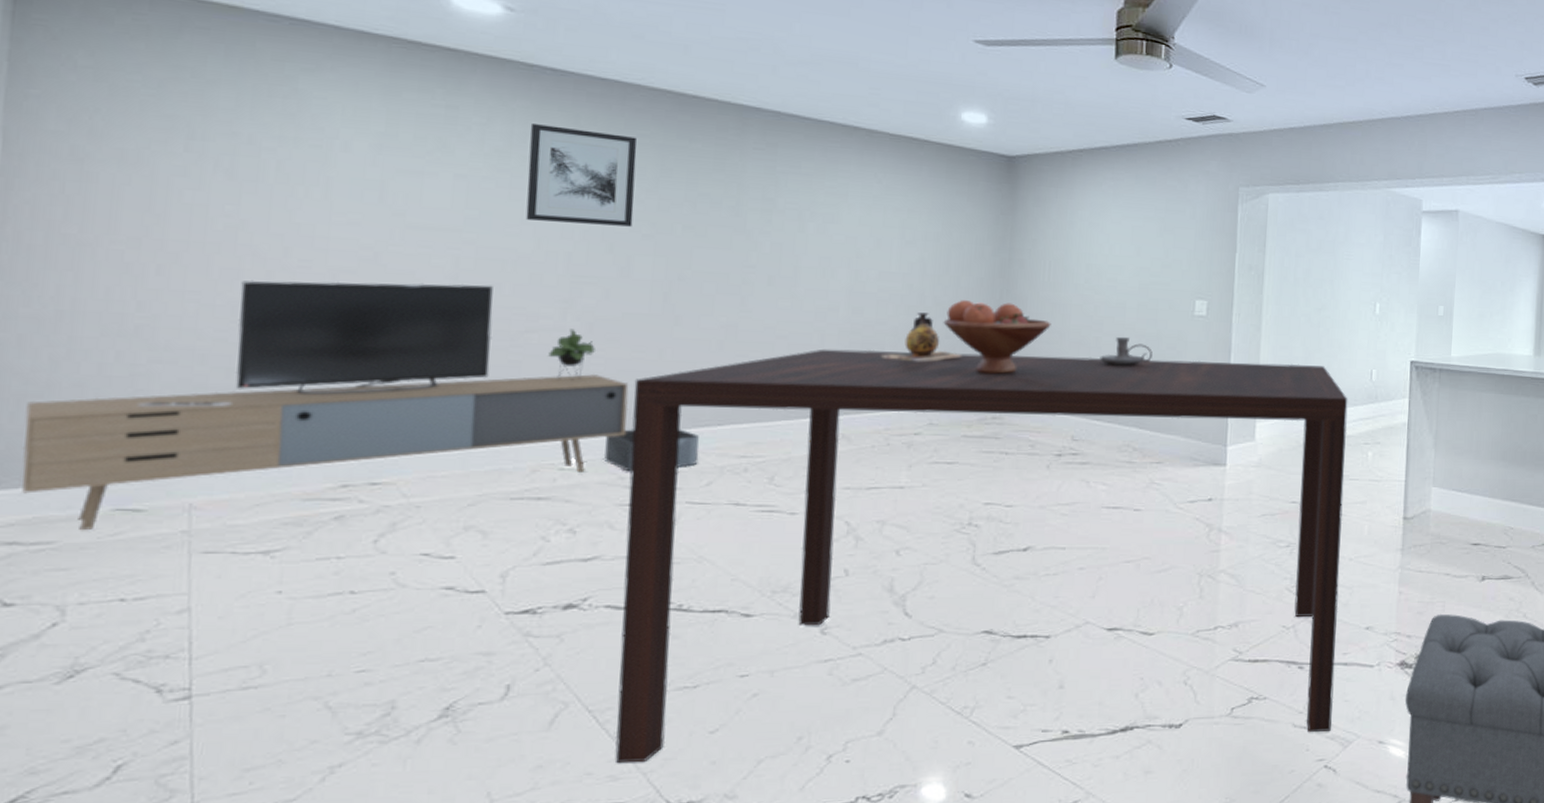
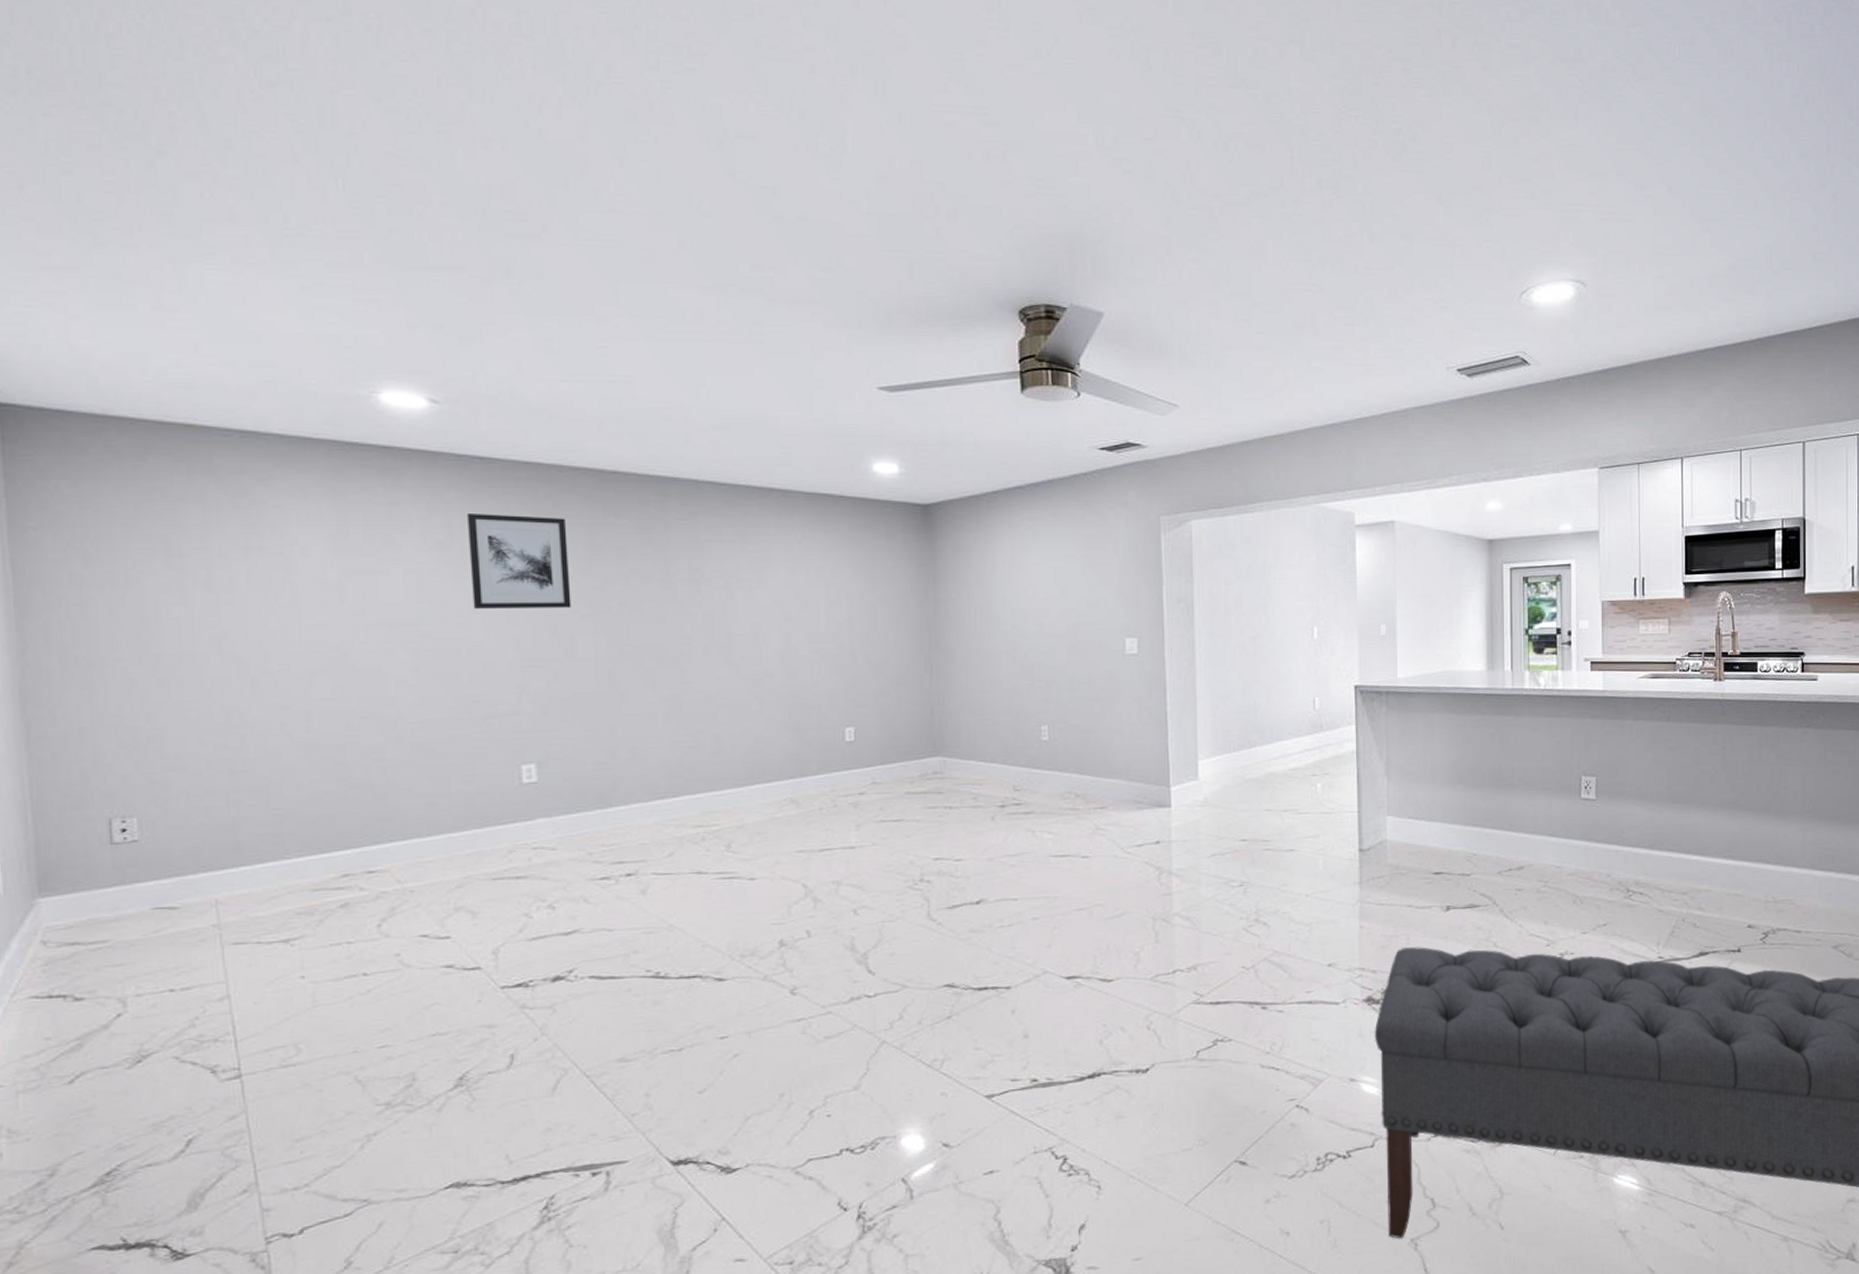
media console: present [22,280,629,531] -> none [67,675,590,930]
storage bin: present [603,429,700,472] -> none [571,803,659,847]
dining table: present [614,349,1348,764] -> none [591,697,1301,1125]
vase: present [881,312,961,362] -> none [820,671,897,721]
fruit bowl: present [943,299,1051,375] -> none [876,655,982,730]
candle holder: present [1100,336,1153,366] -> none [1034,681,1086,712]

